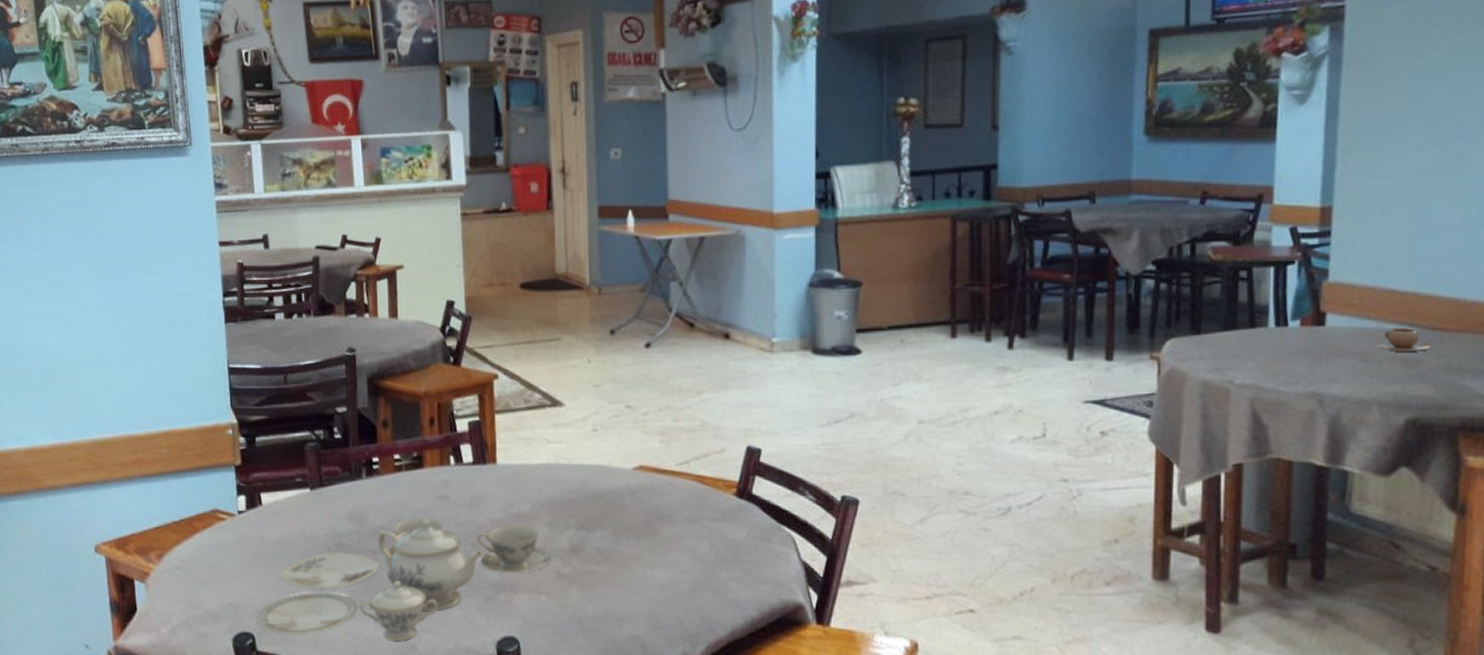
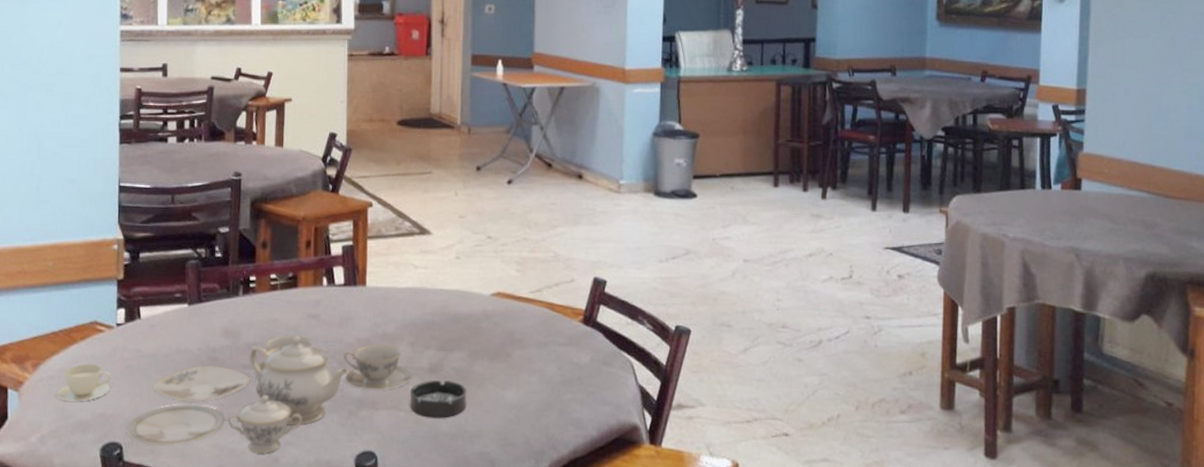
teacup: none [182,553,238,592] -> present [55,363,111,402]
ashtray: none [550,561,613,601] -> present [409,380,467,418]
teacup: present [1375,327,1431,353] -> none [1121,194,1165,216]

